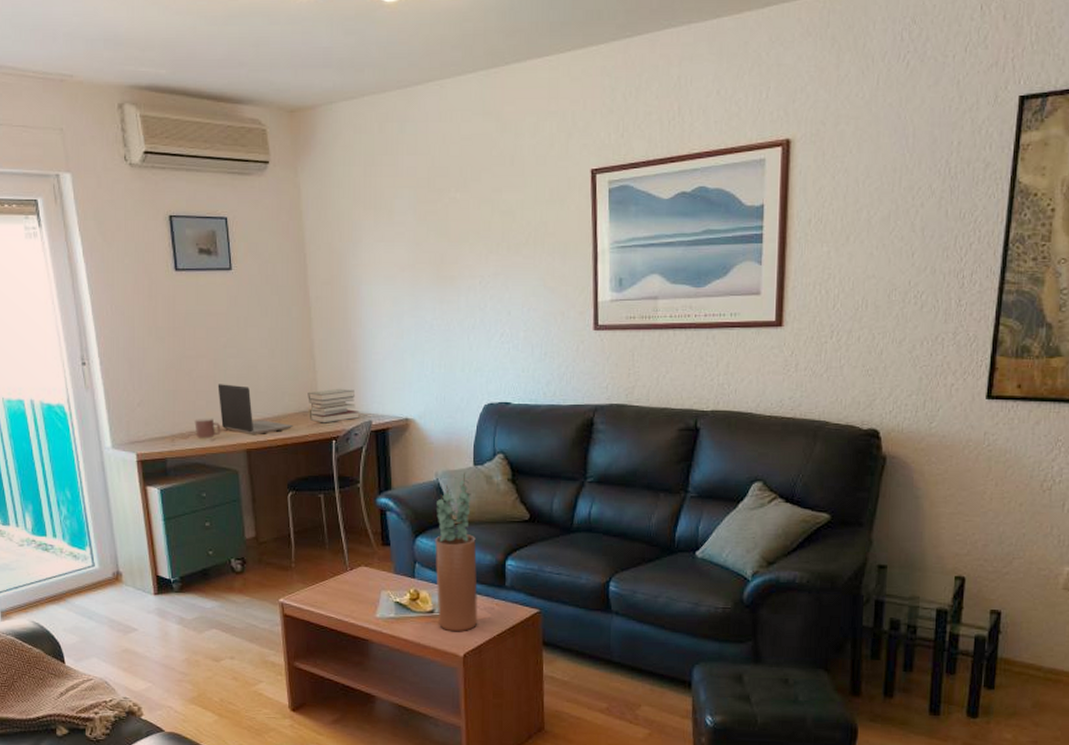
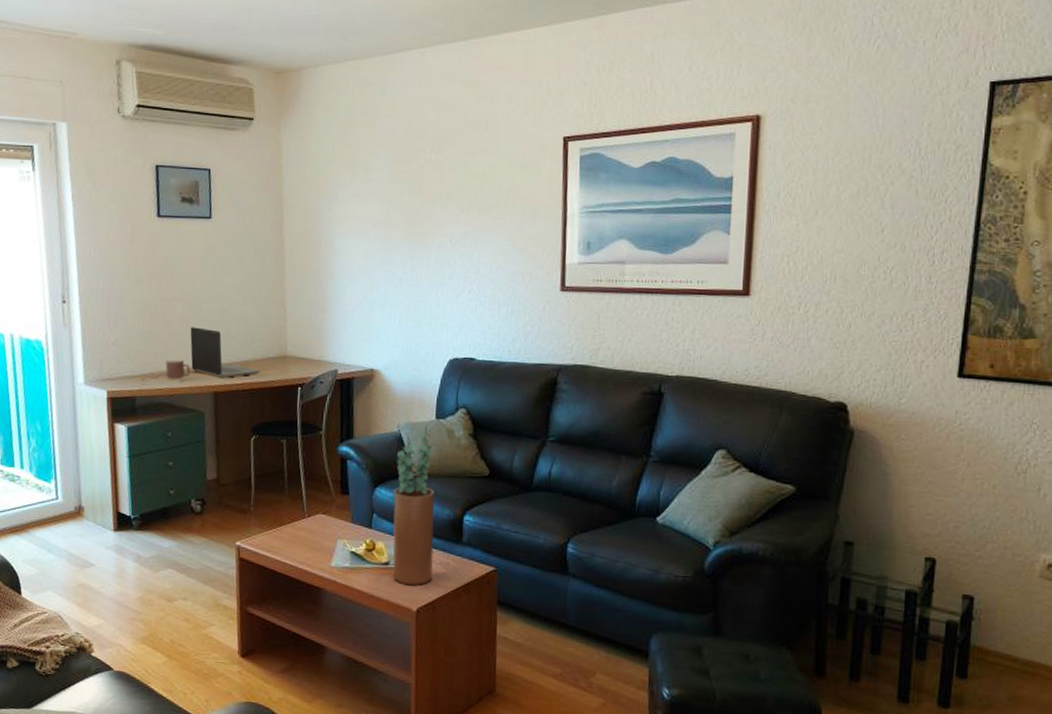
books: present [308,388,359,424] -> none [276,336,326,370]

